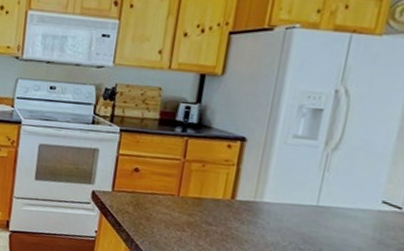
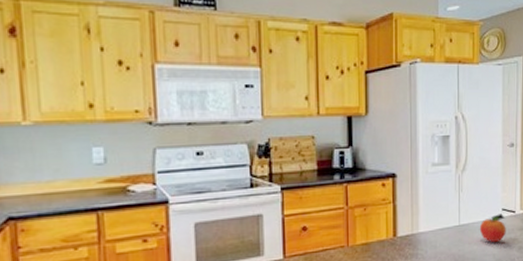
fruit: none [344,205,385,236] -> present [479,213,506,243]

